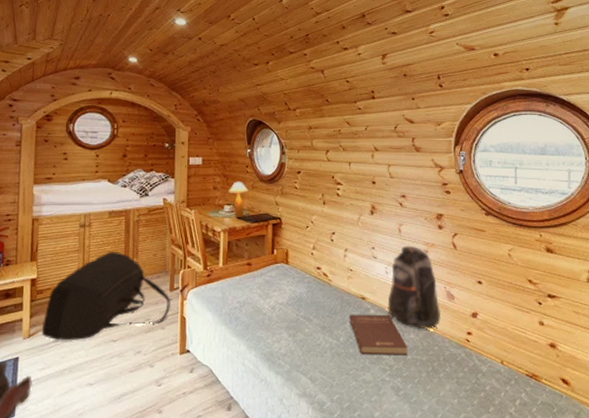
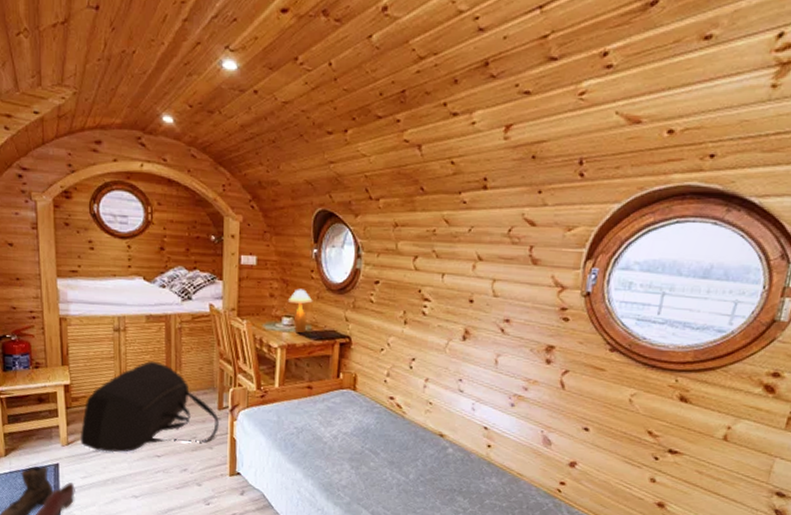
book: present [348,314,408,356] -> none [421,451,488,500]
backpack: present [387,245,441,330] -> none [469,380,533,476]

